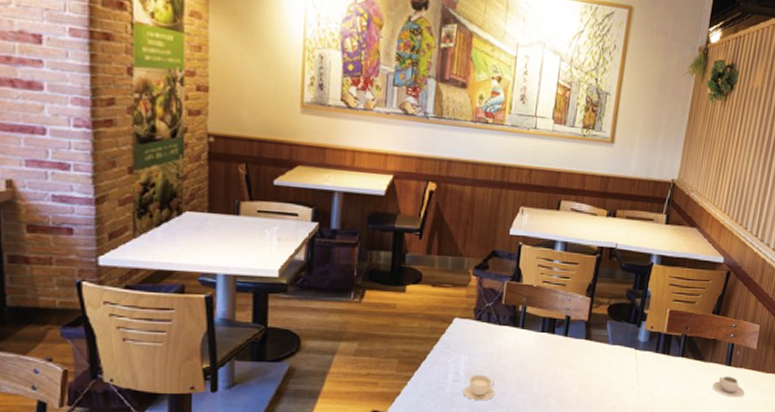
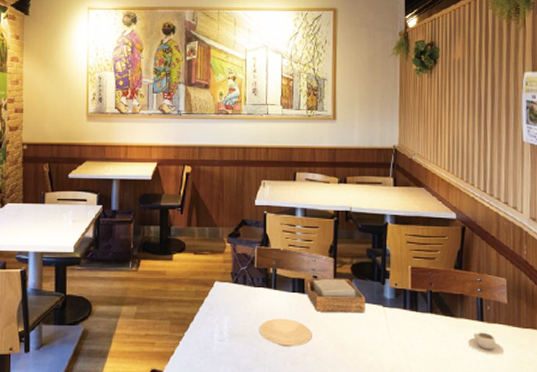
teacup: present [463,375,495,401] -> none [228,334,256,360]
saucer: none [500,358,558,389] -> present [259,318,312,347]
napkin holder: none [555,317,619,356] -> present [304,278,366,313]

